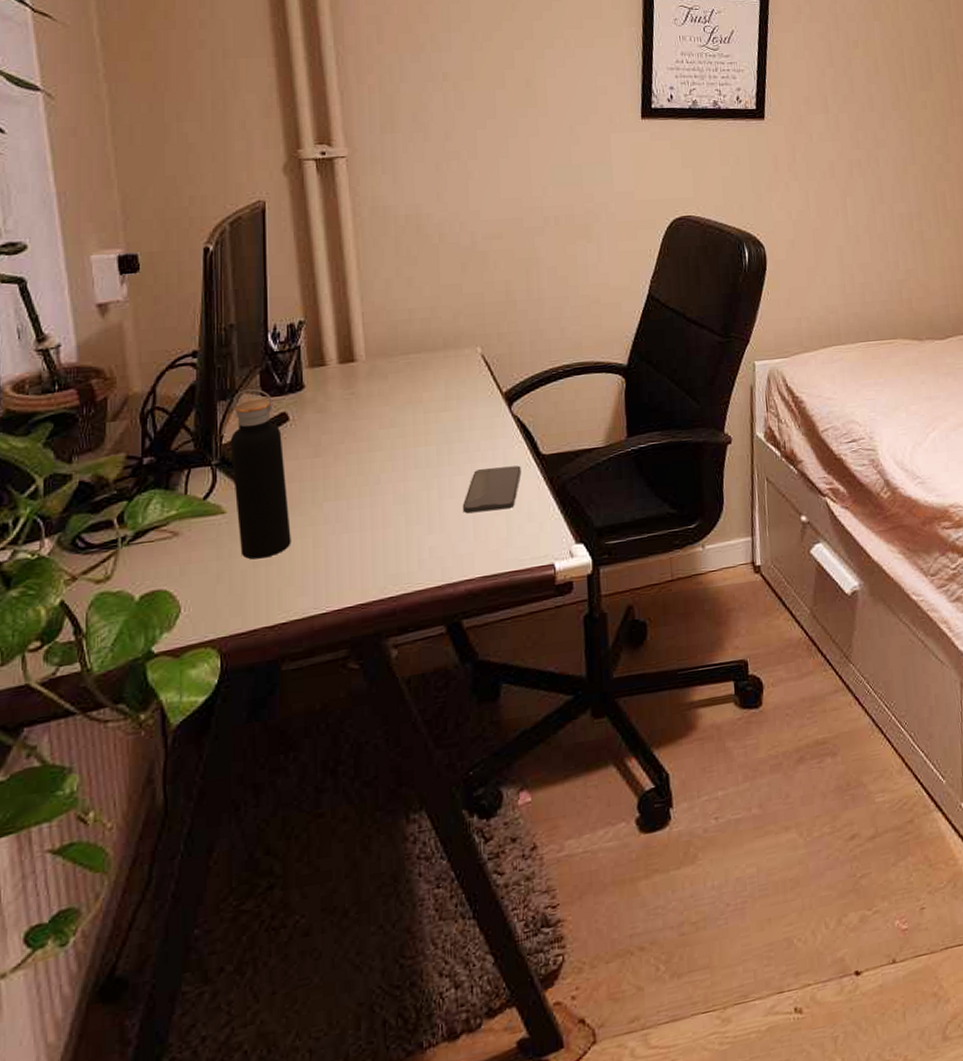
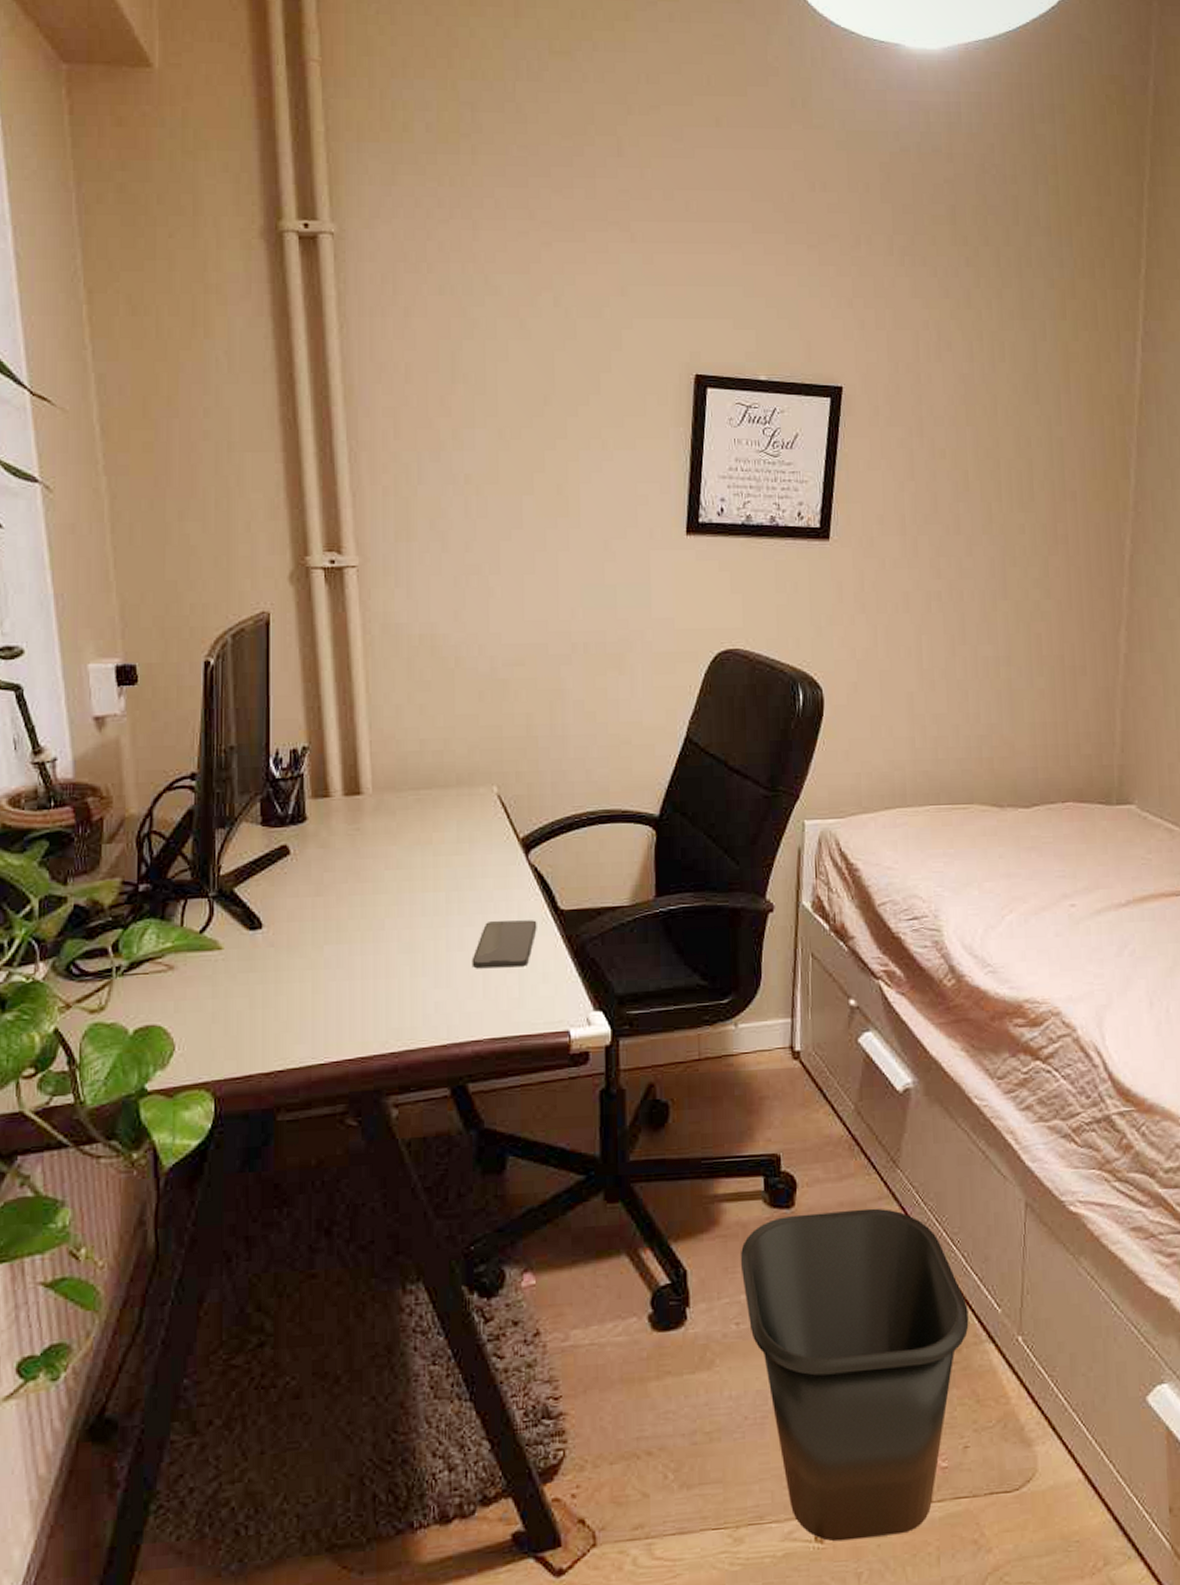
water bottle: present [230,389,291,560] -> none [228,818,290,1001]
waste bin: none [717,700,919,1011] -> present [741,1208,969,1542]

